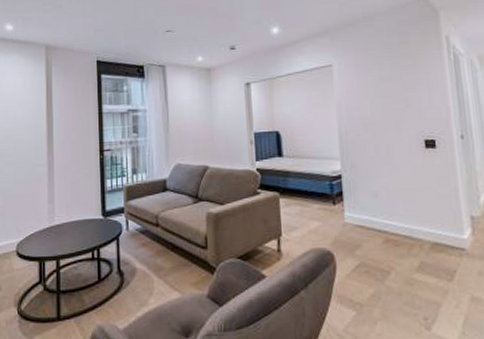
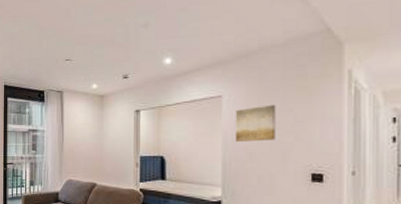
wall art: none [346,72,388,112] -> present [235,104,276,142]

